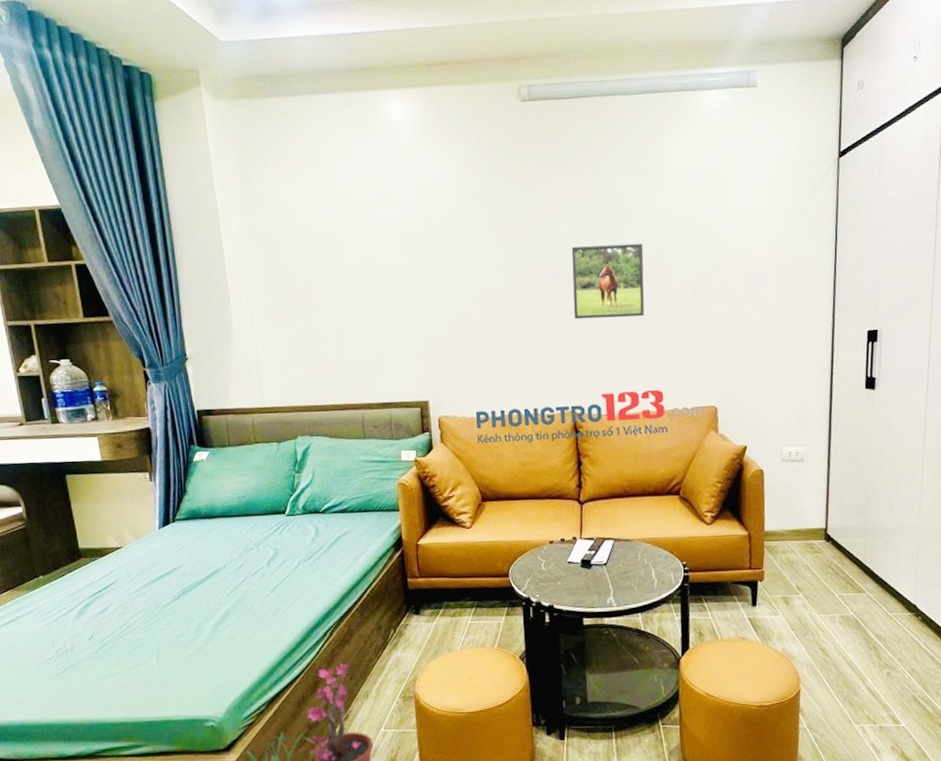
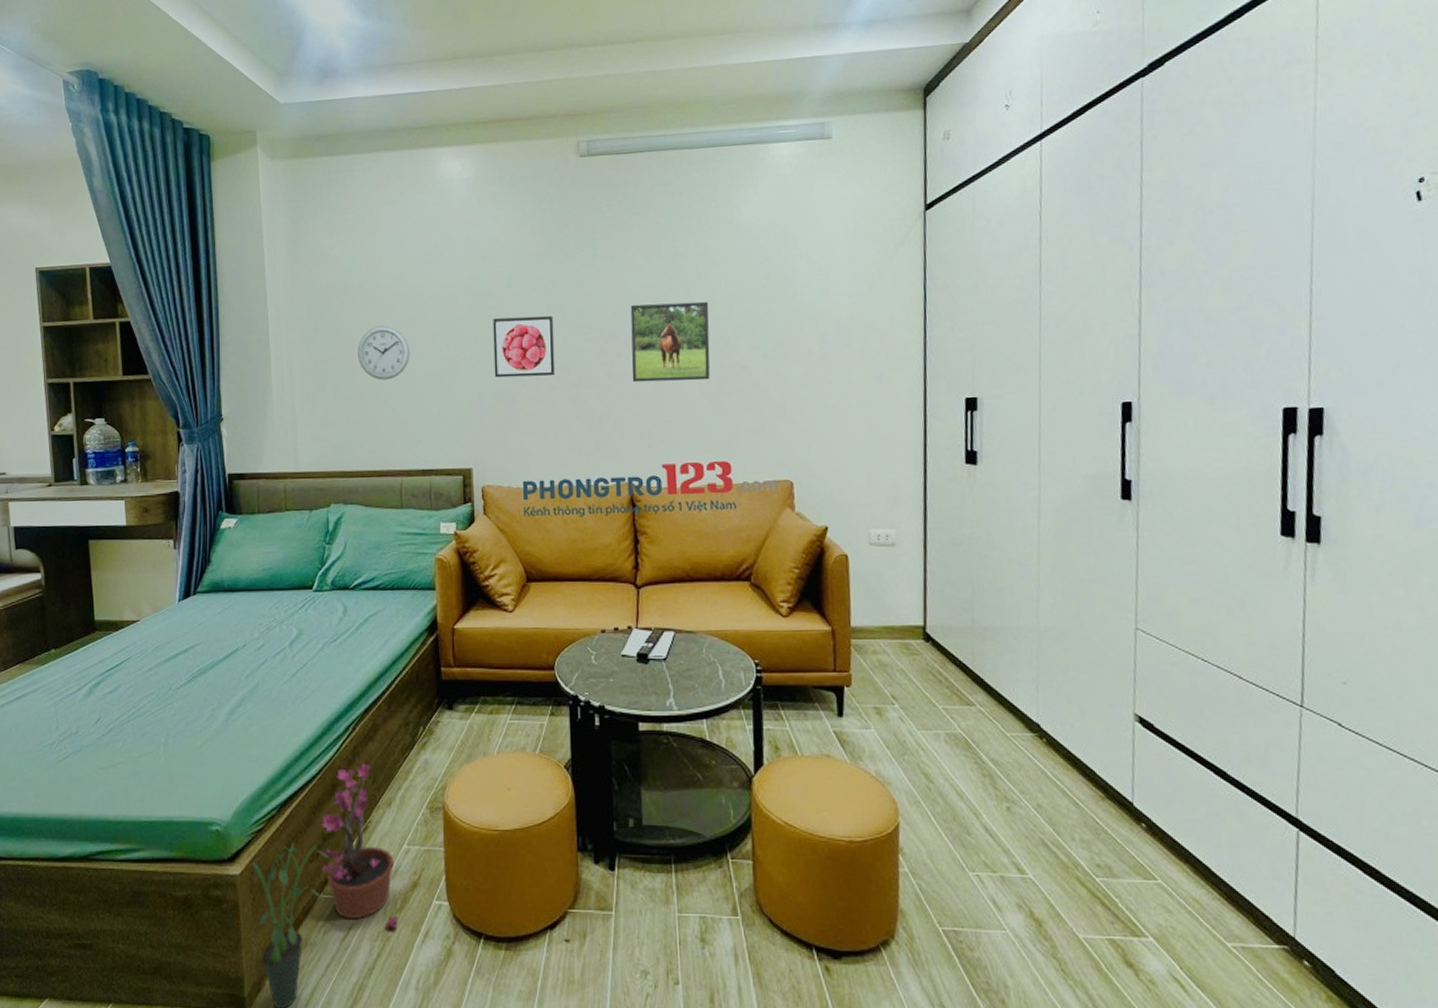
wall clock: none [314,267,366,320] -> present [357,325,410,380]
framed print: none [443,256,503,316] -> present [493,315,555,378]

